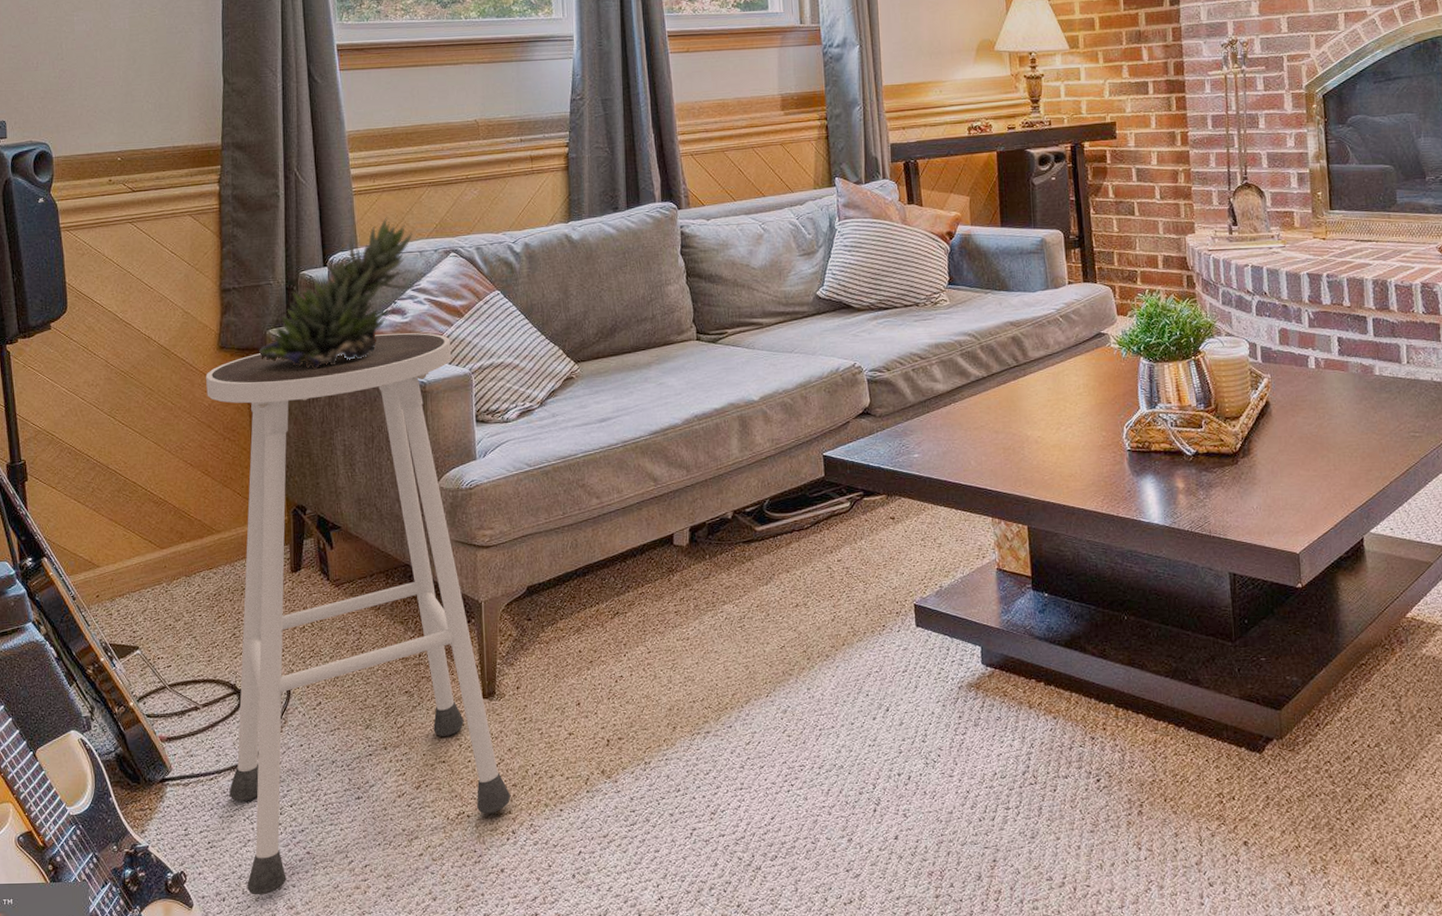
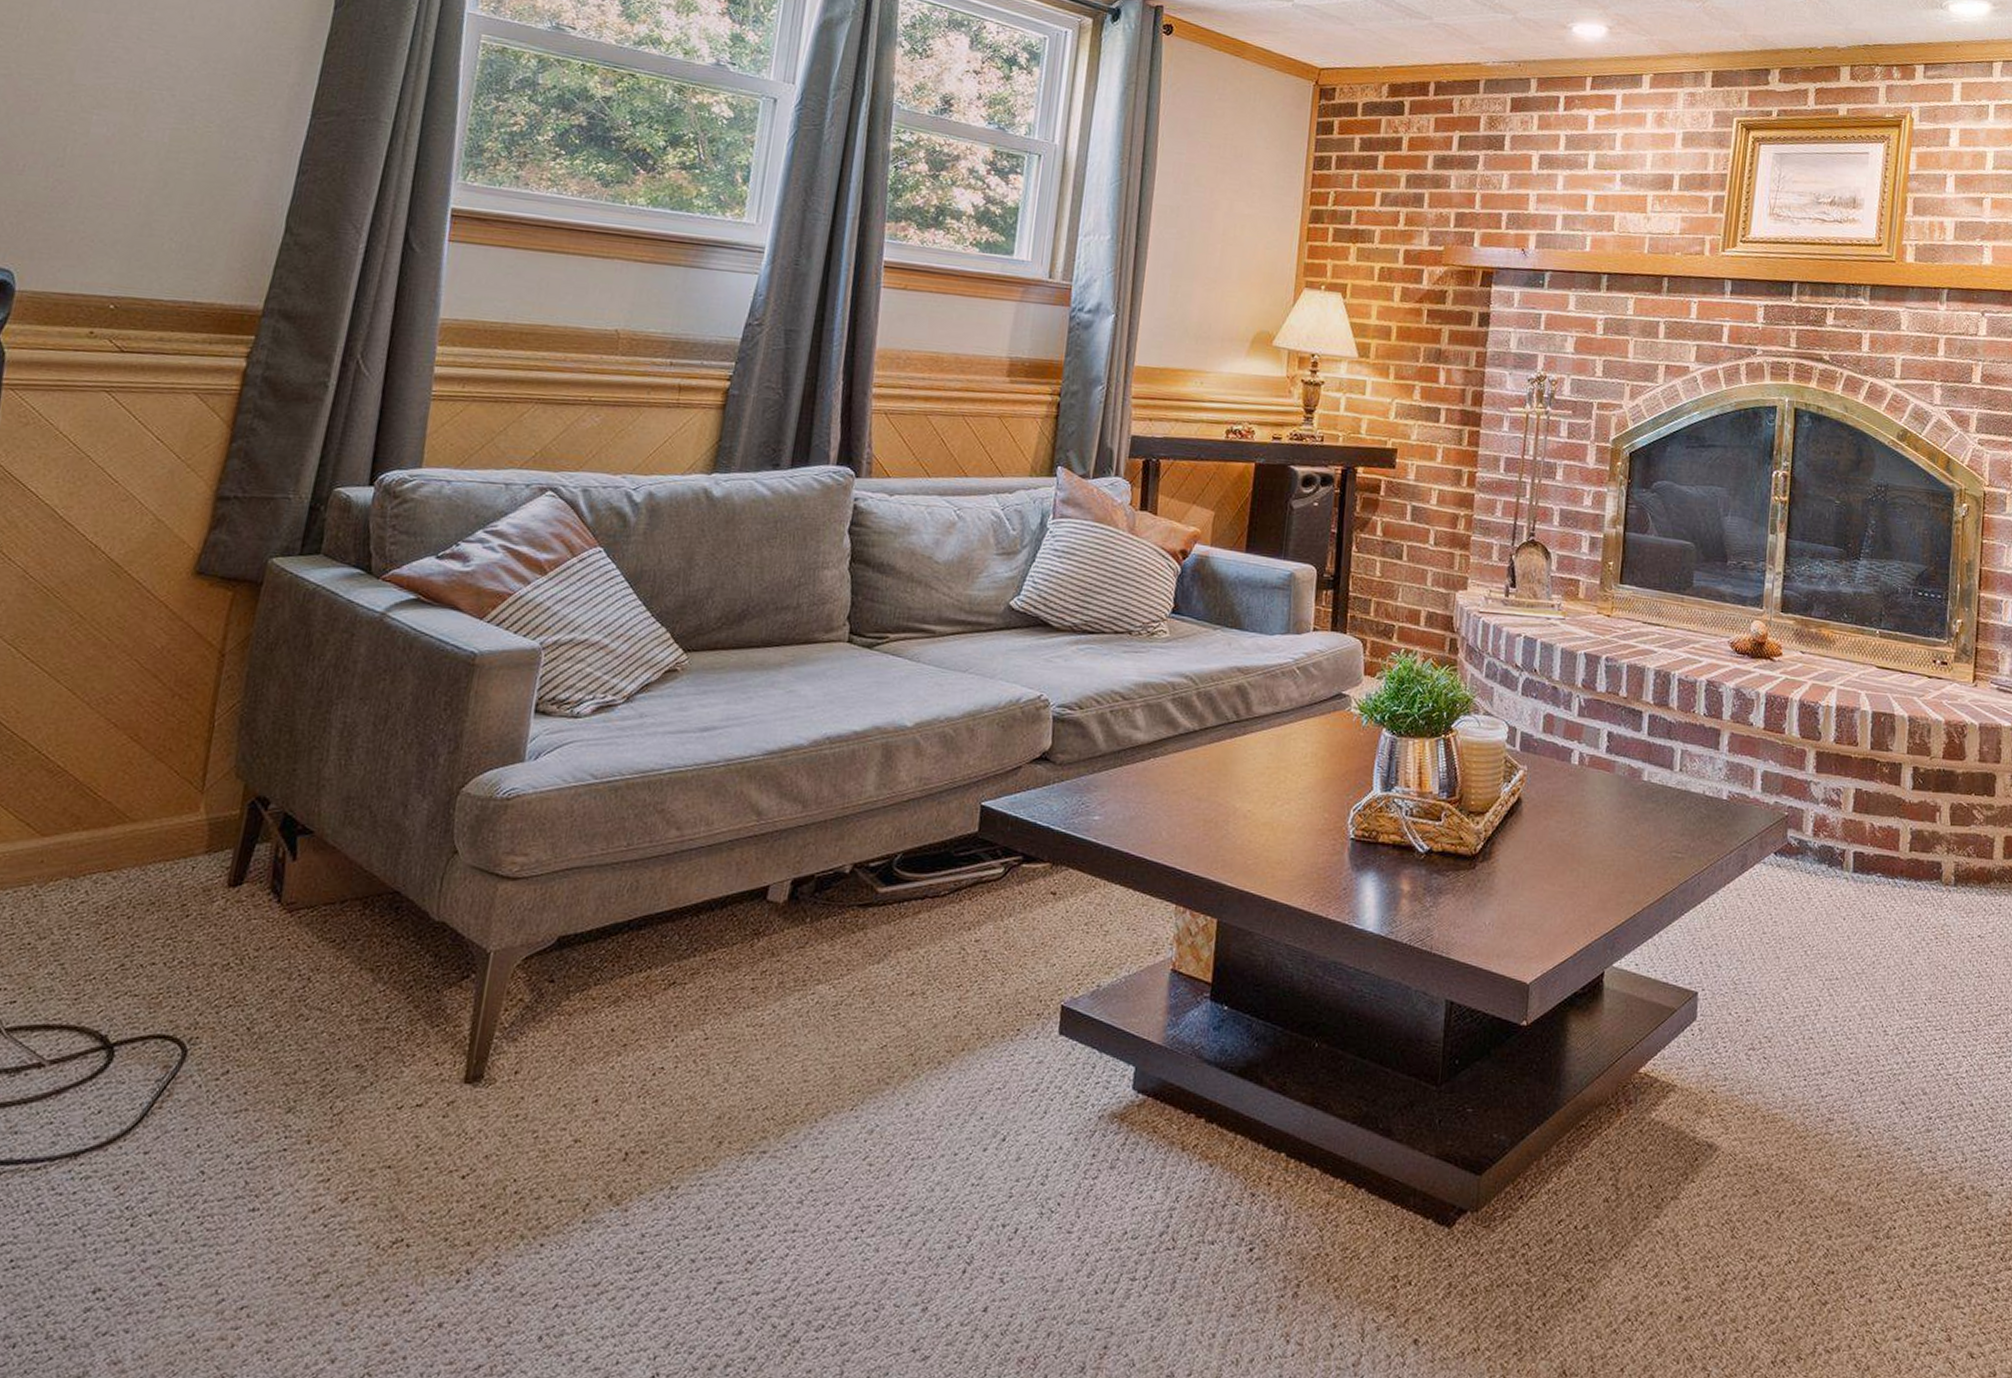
stool: present [206,332,511,895] -> none [54,583,522,1342]
succulent plant: present [259,217,414,369] -> none [251,434,501,617]

